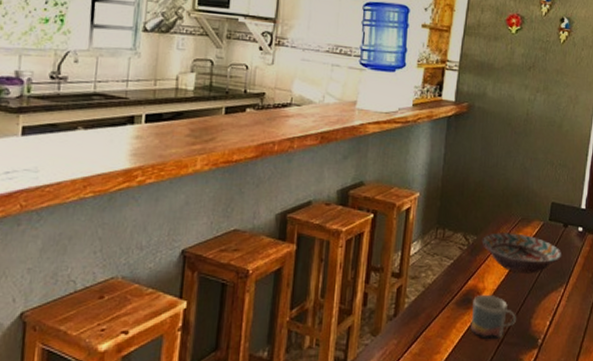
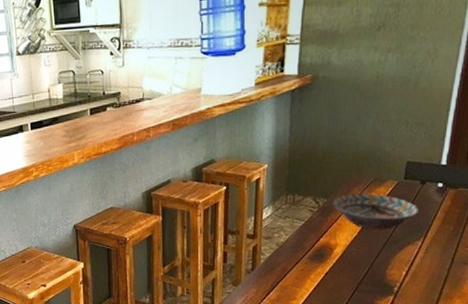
mug: present [470,294,516,340] -> none [324,249,370,288]

